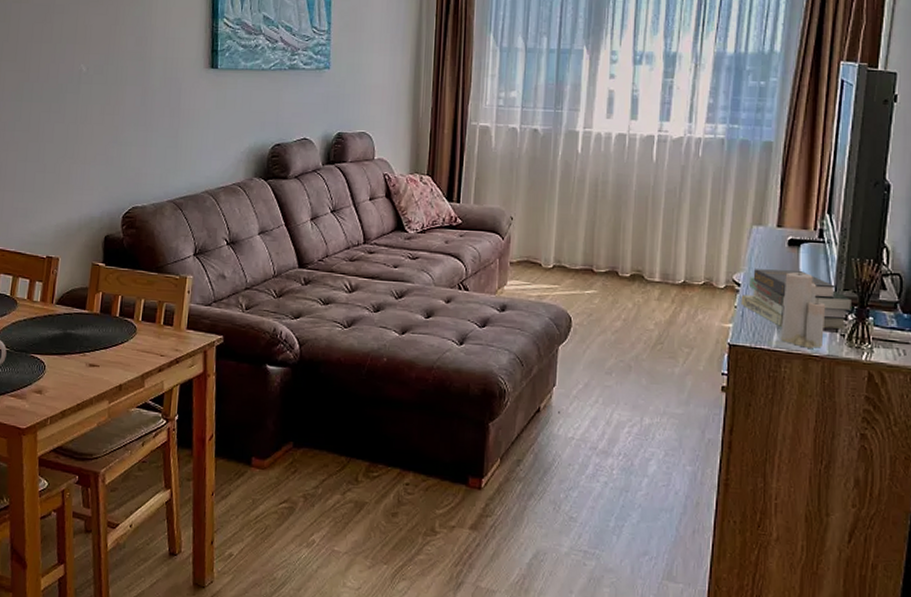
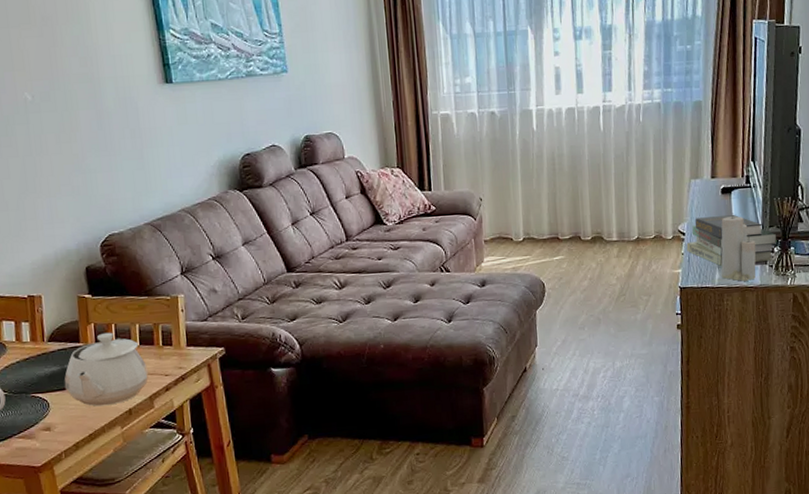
teapot: none [63,303,146,378] -> present [64,332,149,406]

